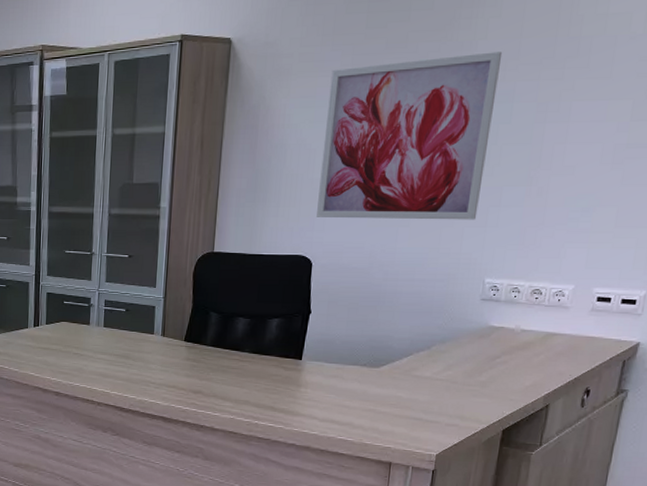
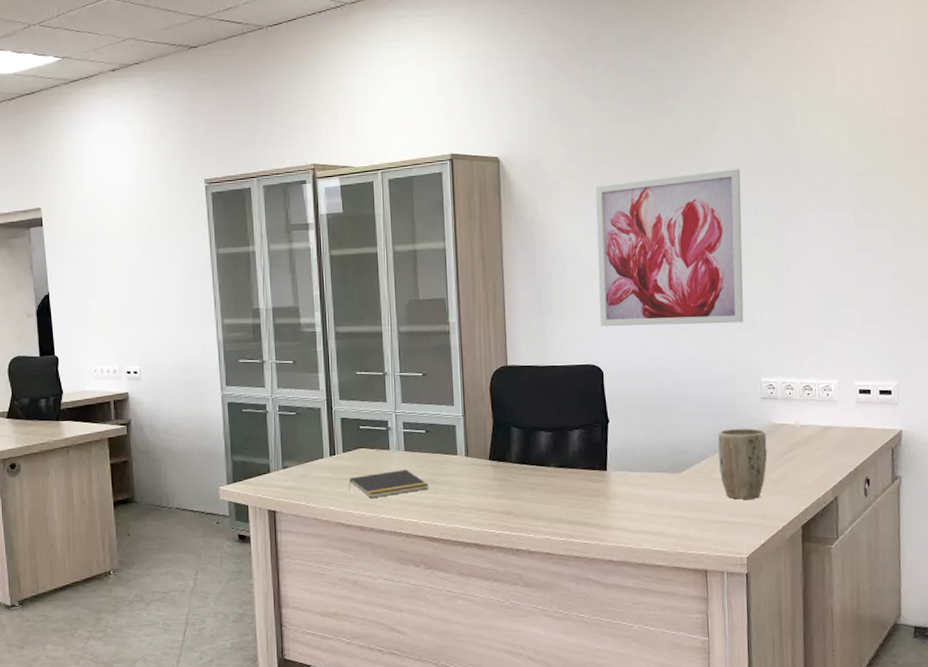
notepad: none [49,344,123,368] -> present [349,470,429,499]
plant pot: none [421,328,480,399] -> present [718,428,767,500]

